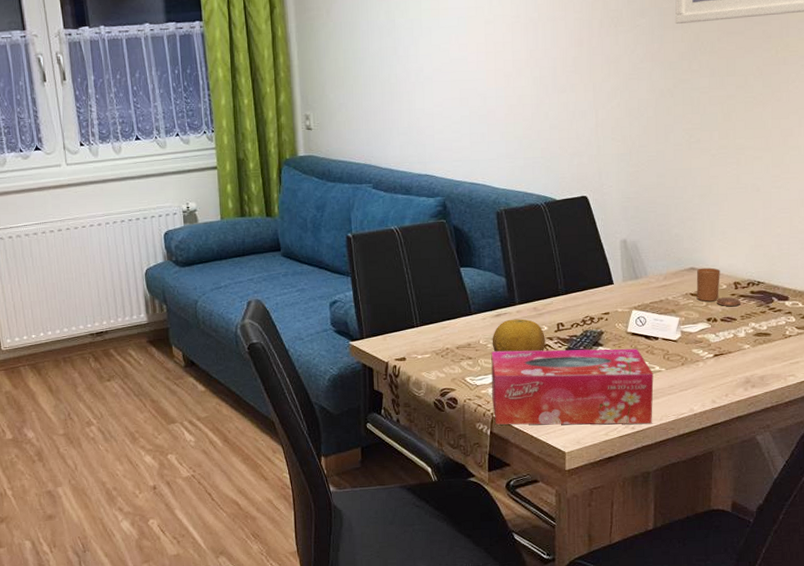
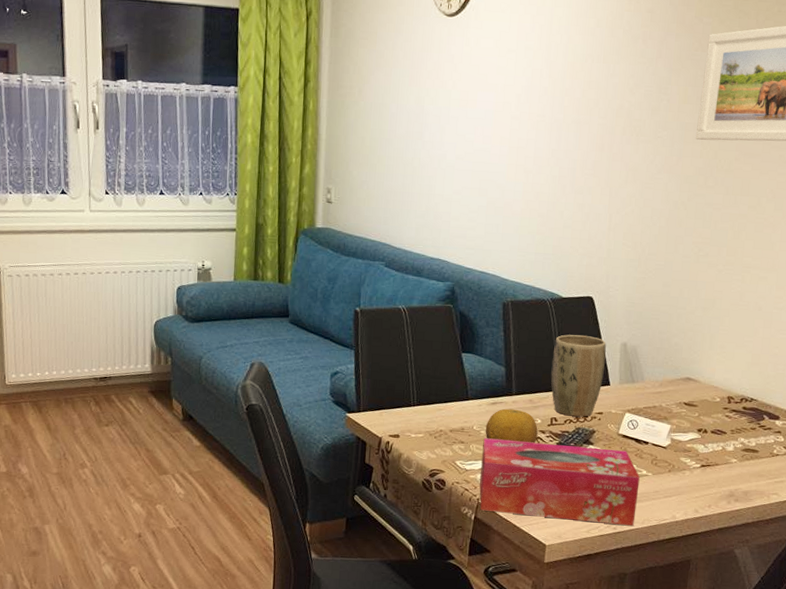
plant pot: none [552,236,606,320] -> present [551,334,606,417]
candle: present [696,267,740,306] -> none [689,379,732,420]

